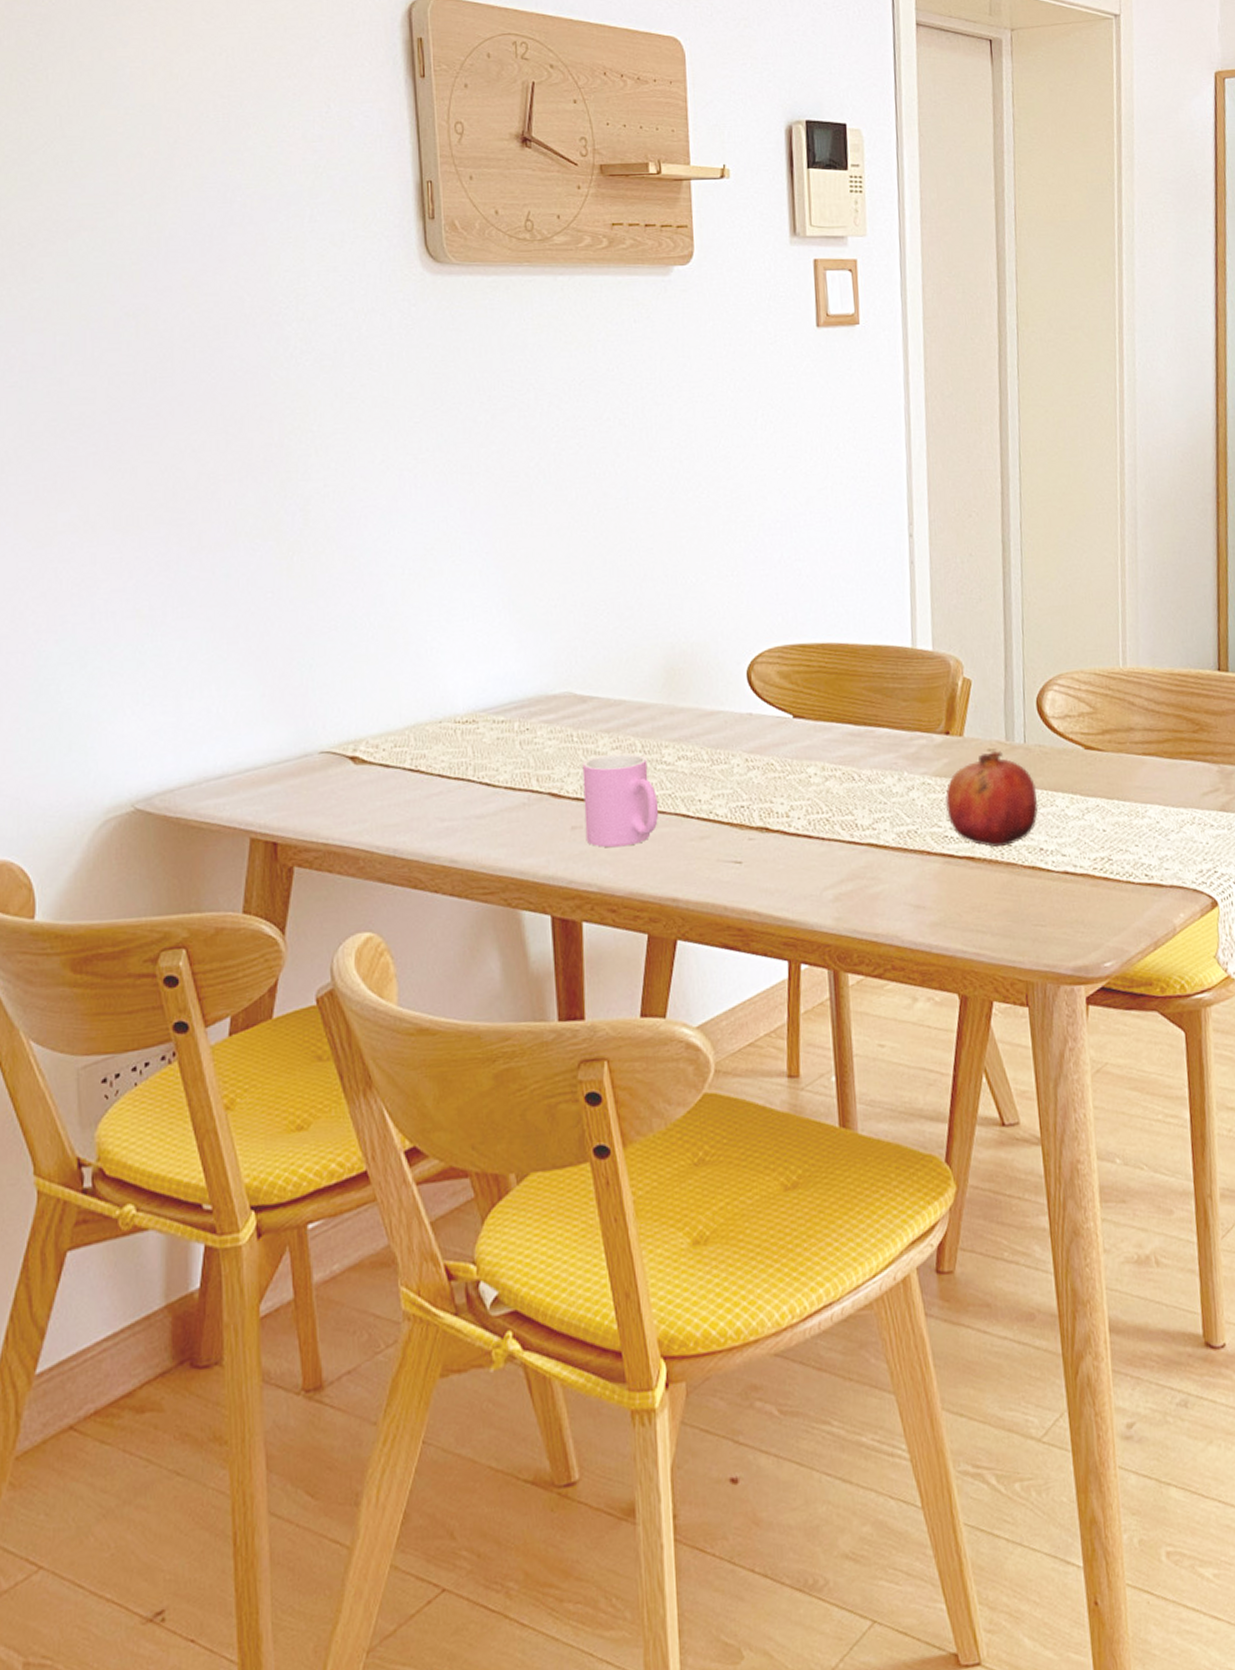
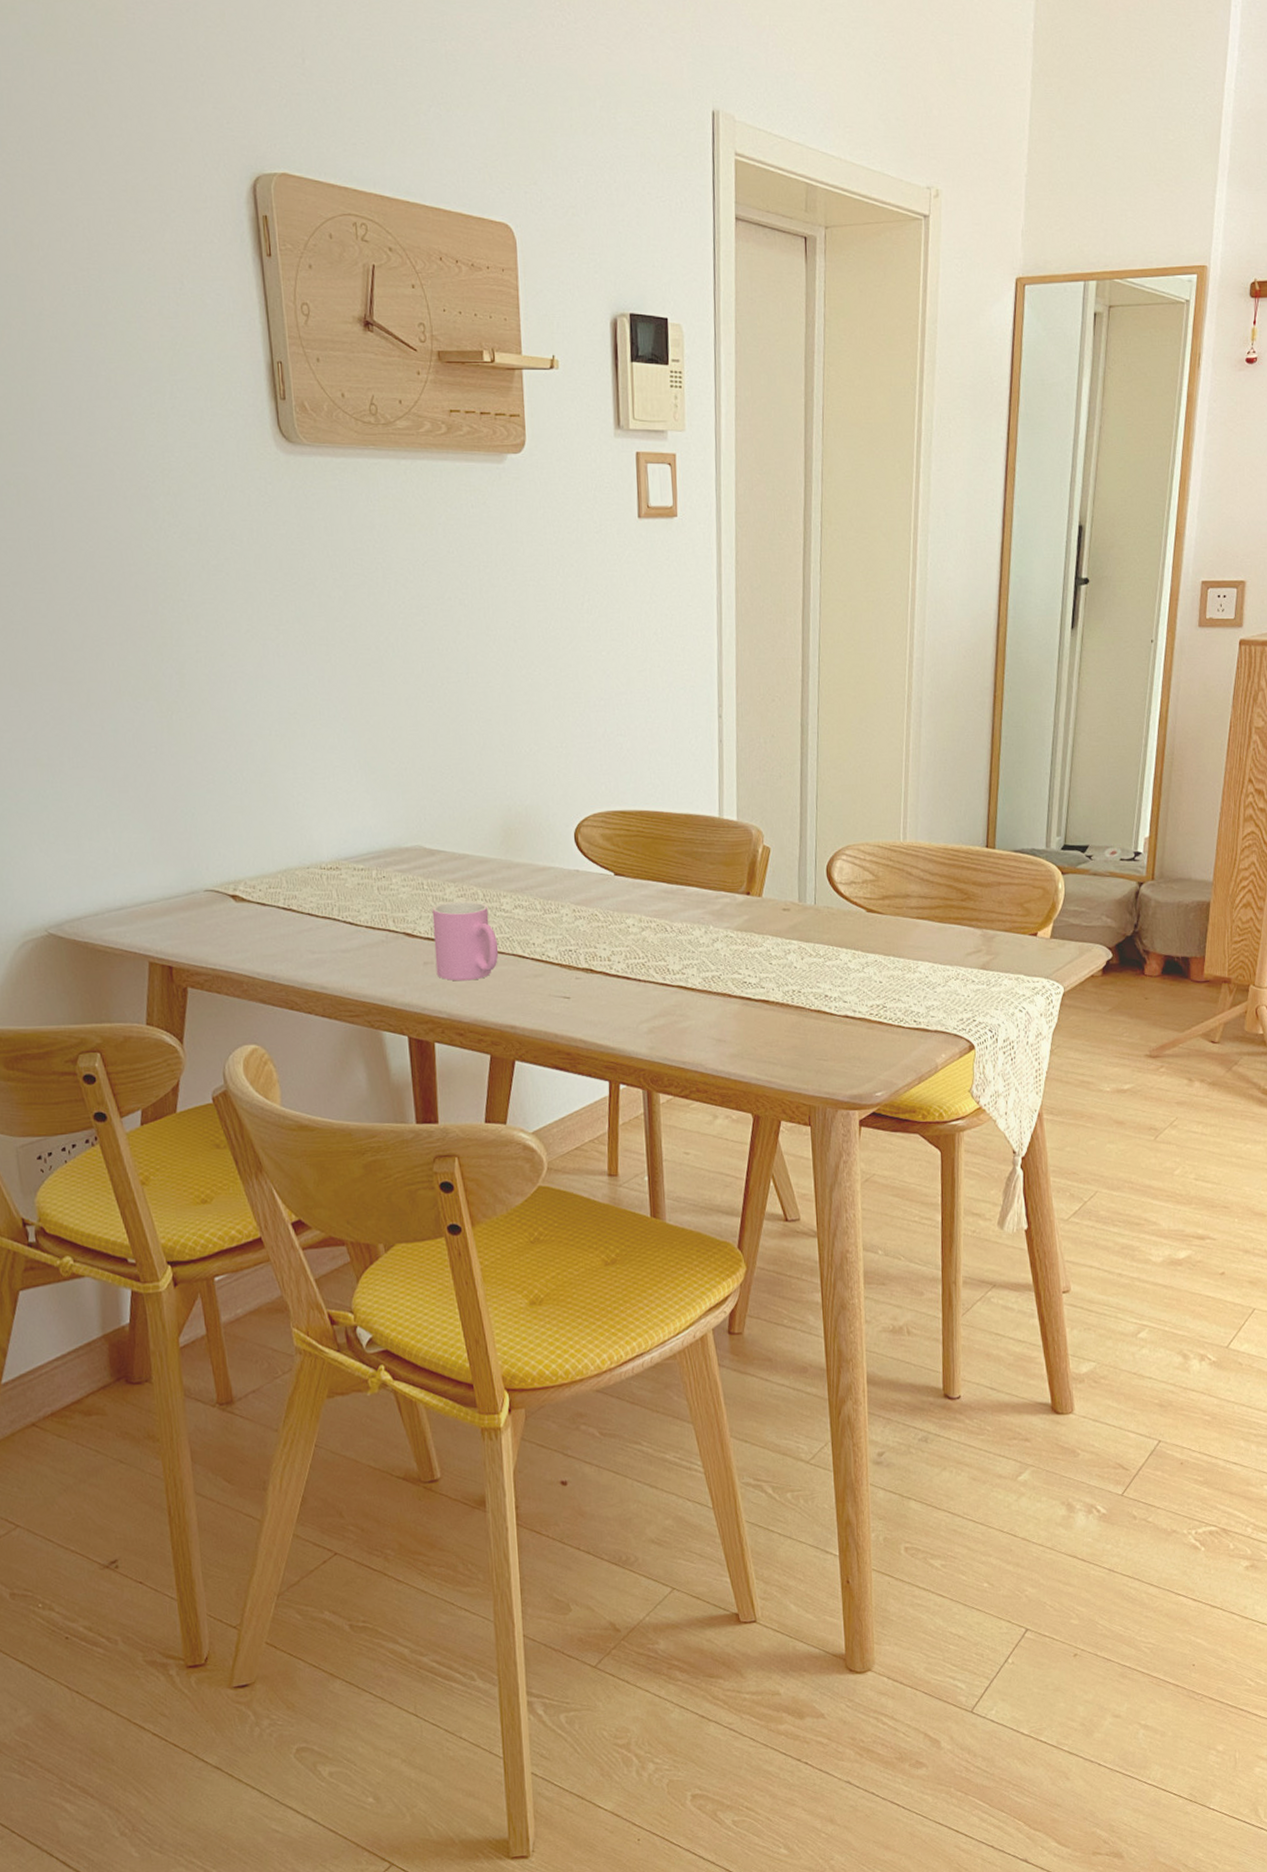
fruit: present [945,750,1038,848] -> none [744,910,824,994]

